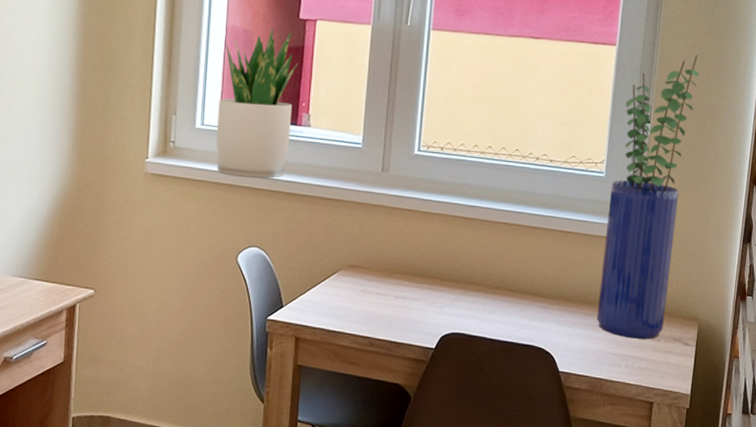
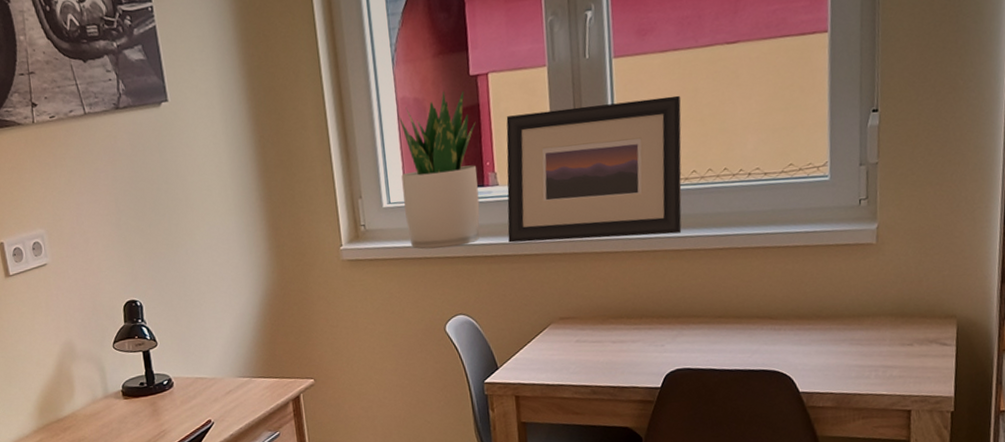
picture frame: none [312,63,487,203] -> present [506,95,682,243]
vase: present [597,55,700,339] -> none [836,22,934,347]

